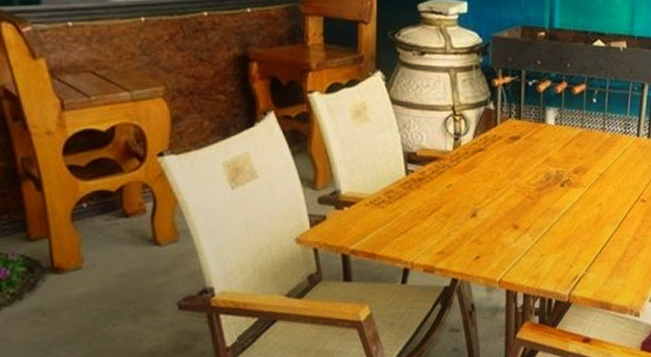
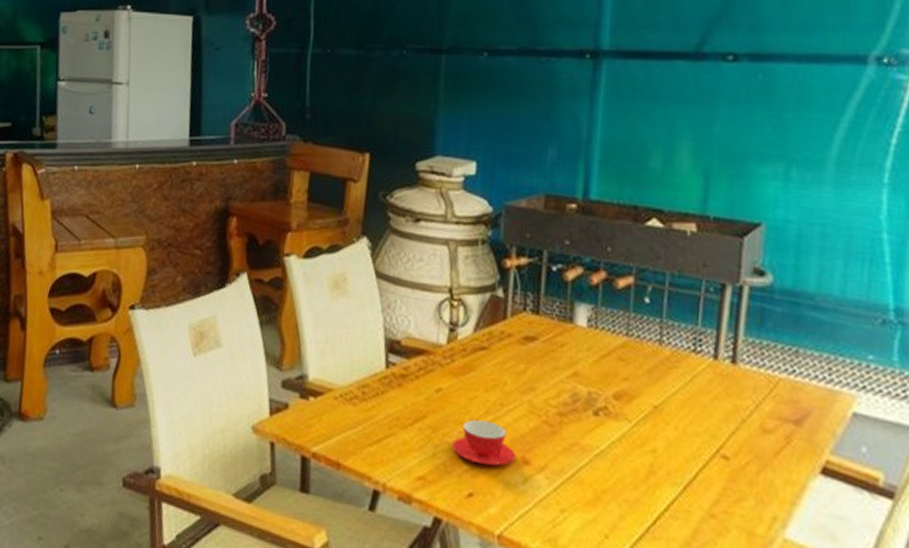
teacup: none [462,203,508,235] -> present [452,419,516,466]

